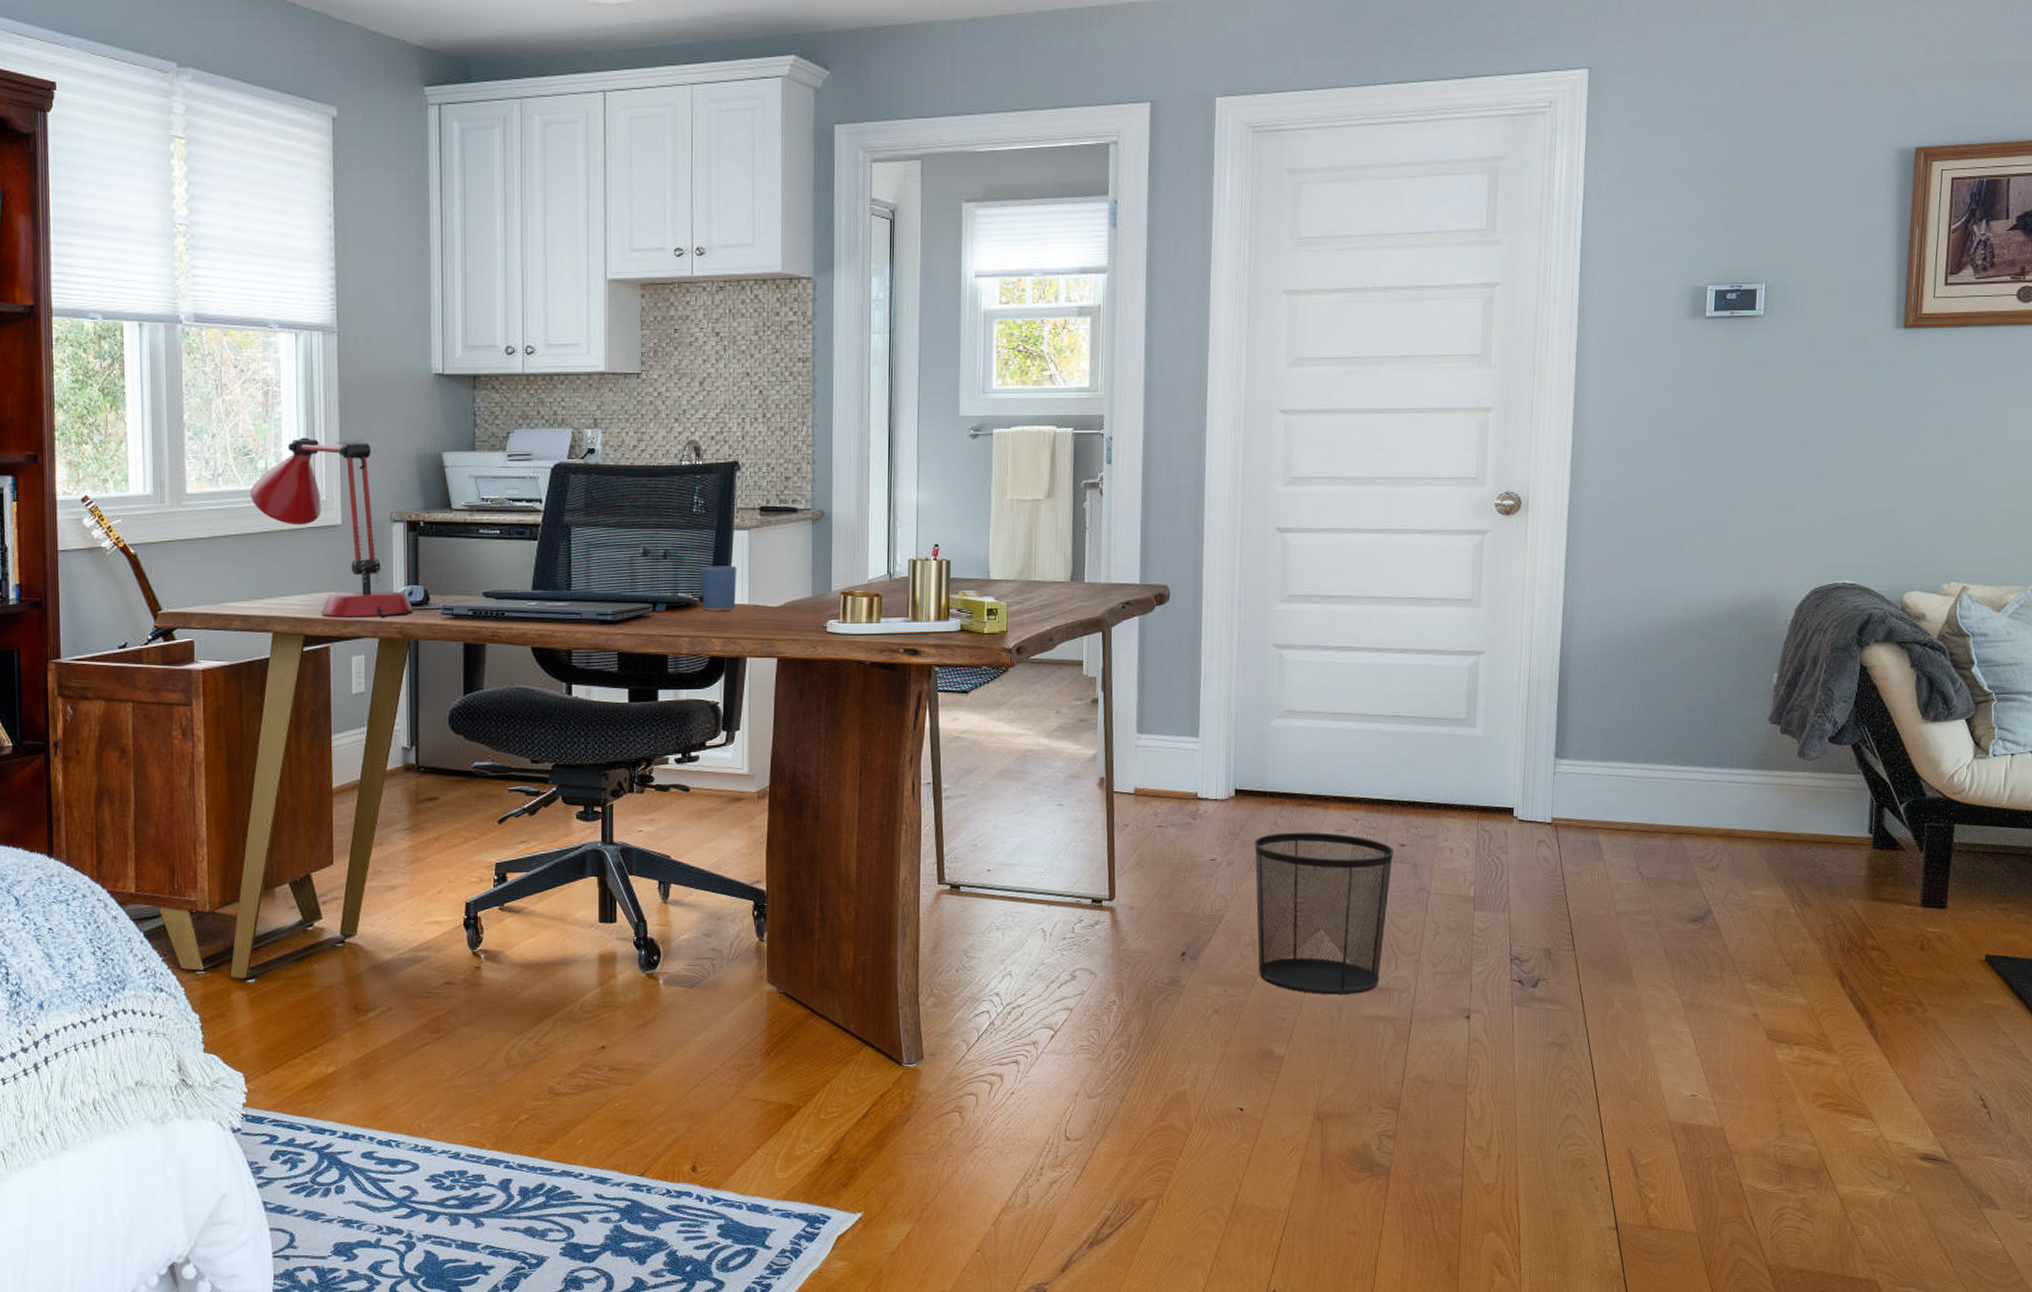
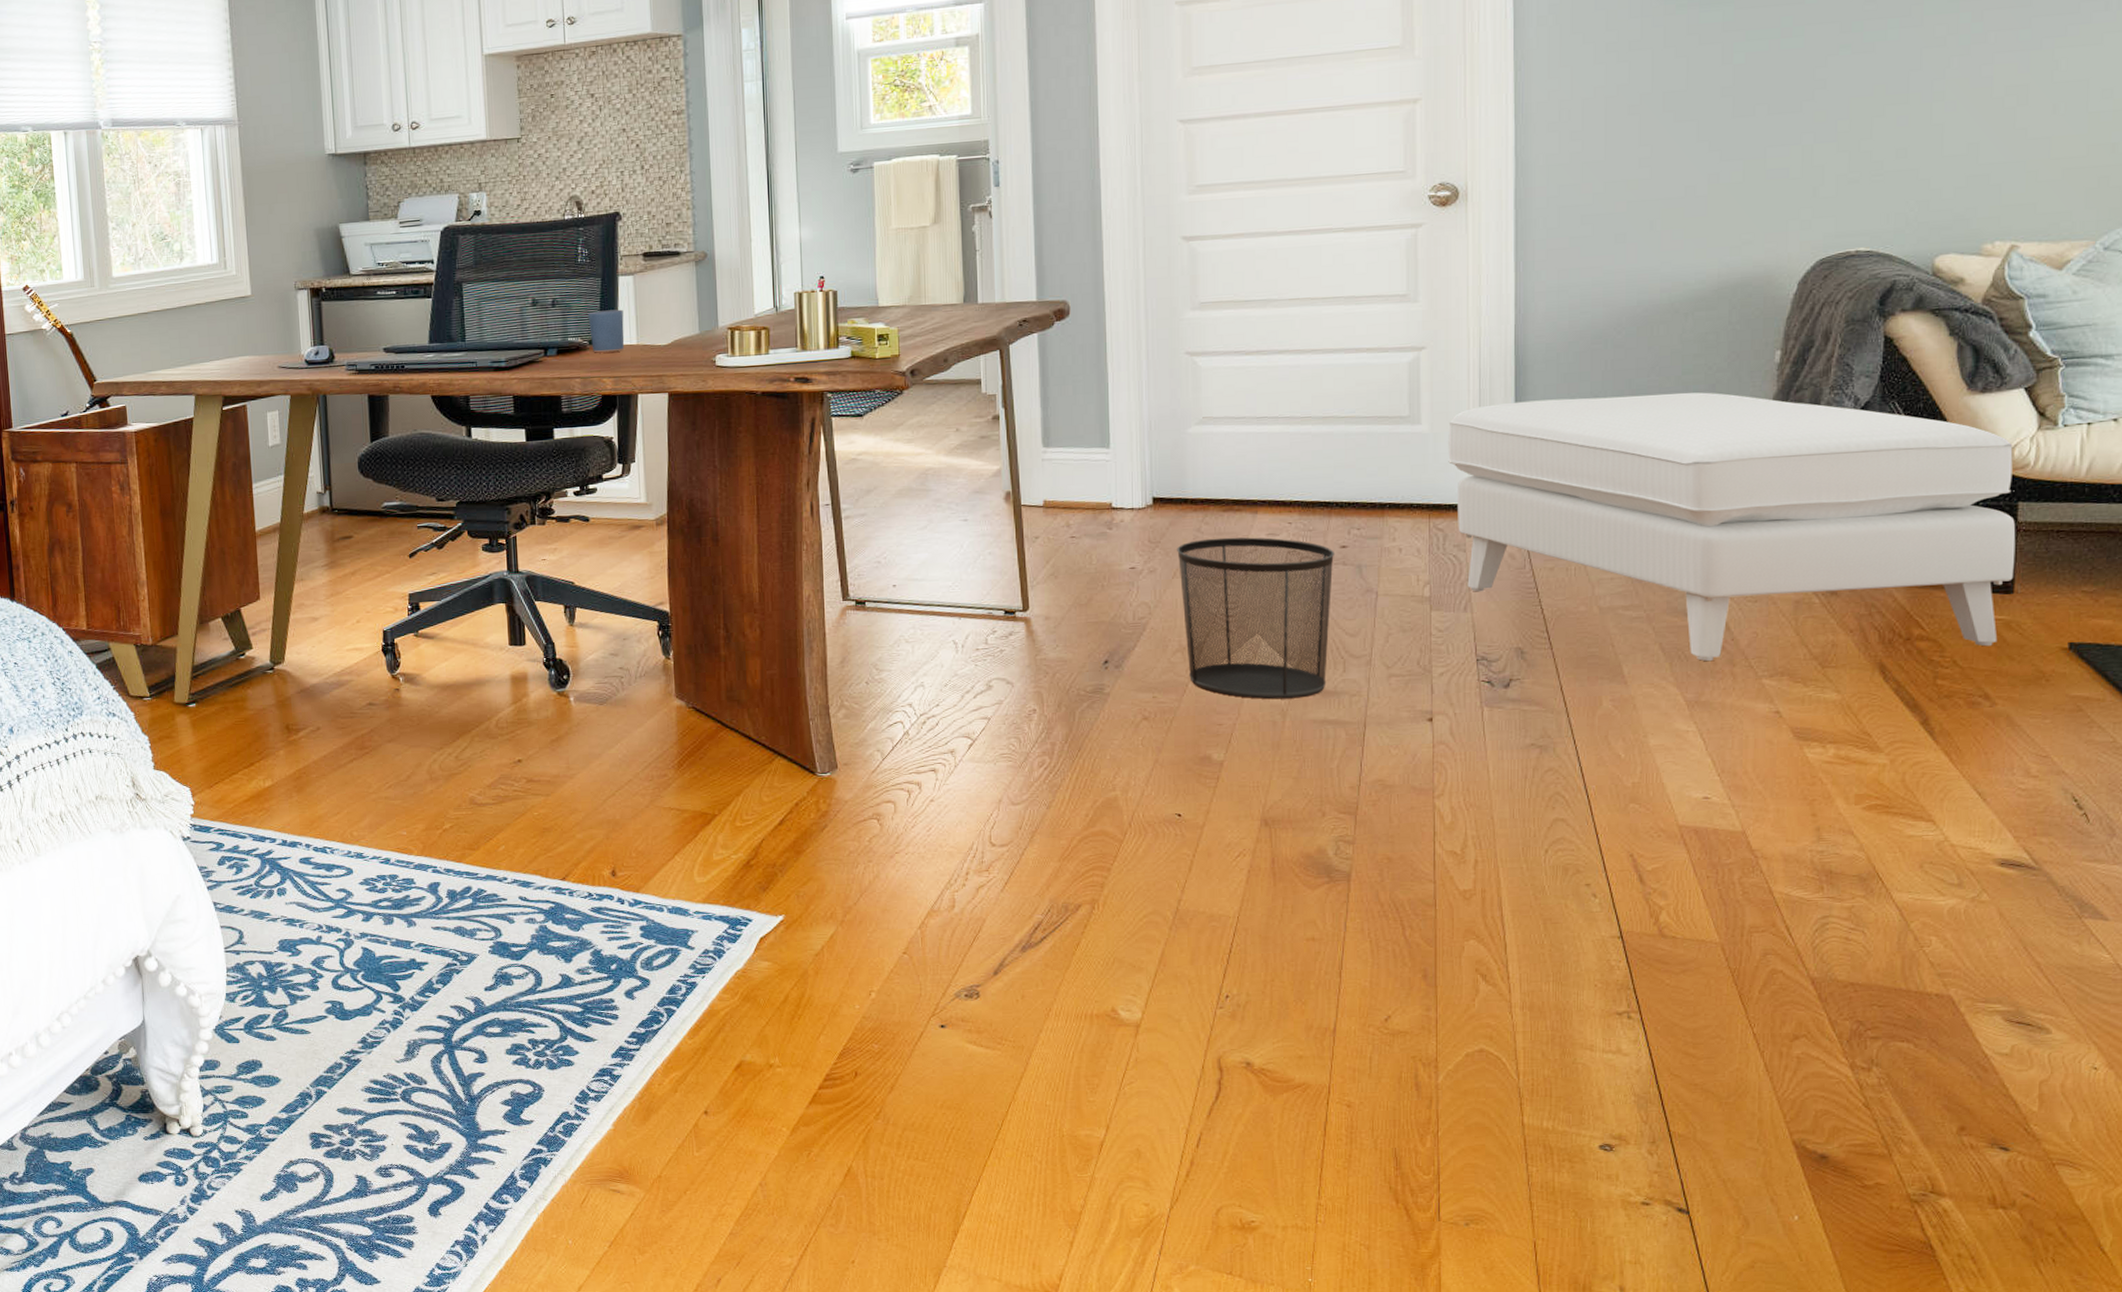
desk lamp: present [249,437,414,619] -> none [168,217,321,380]
ottoman: none [1497,708,1954,966] -> present [1448,392,2016,662]

